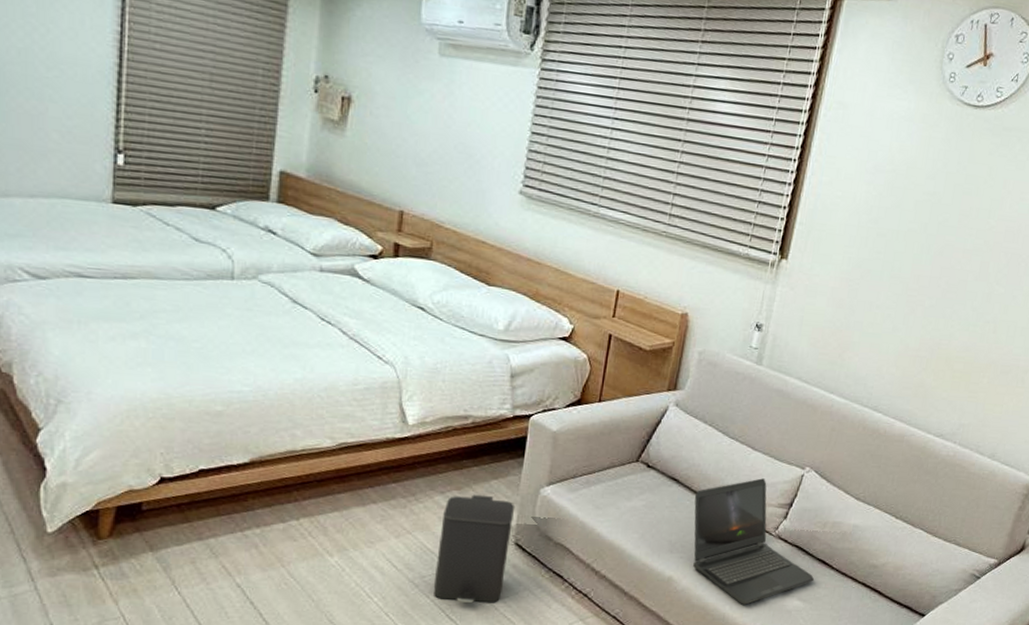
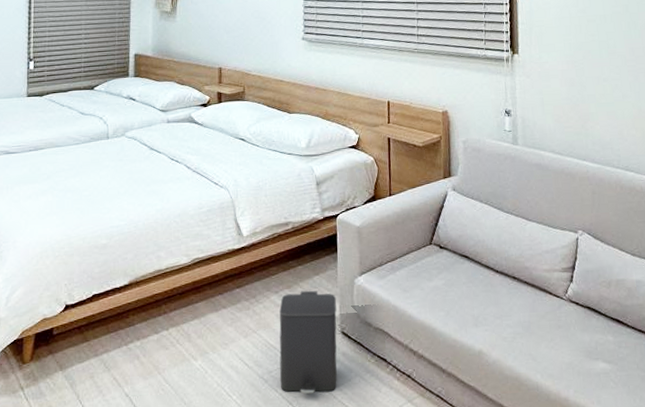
laptop computer: present [693,478,815,606] -> none [486,246,614,373]

